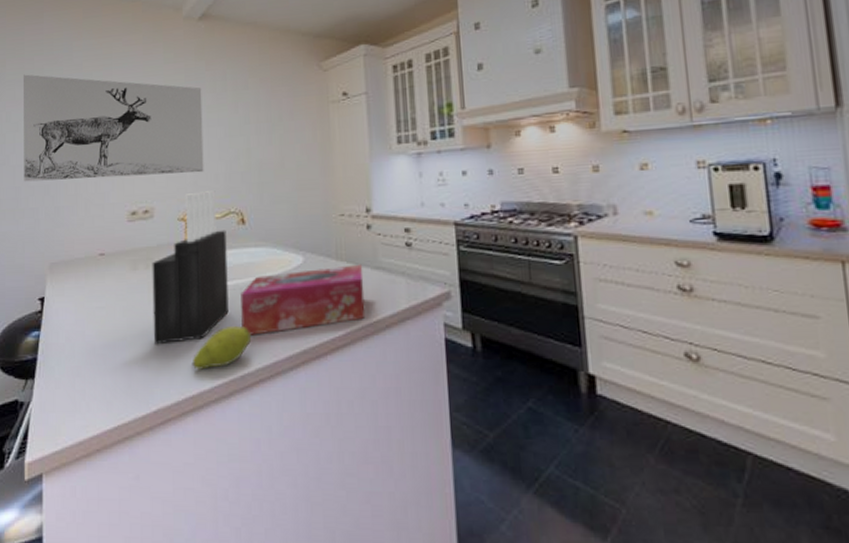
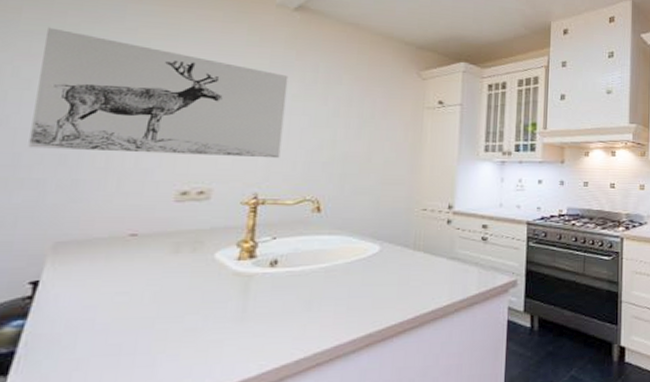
knife block: present [152,191,229,345] -> none [190,177,298,332]
fruit: present [192,326,251,370] -> none [237,312,312,357]
tissue box: present [240,264,366,335] -> none [302,254,439,320]

